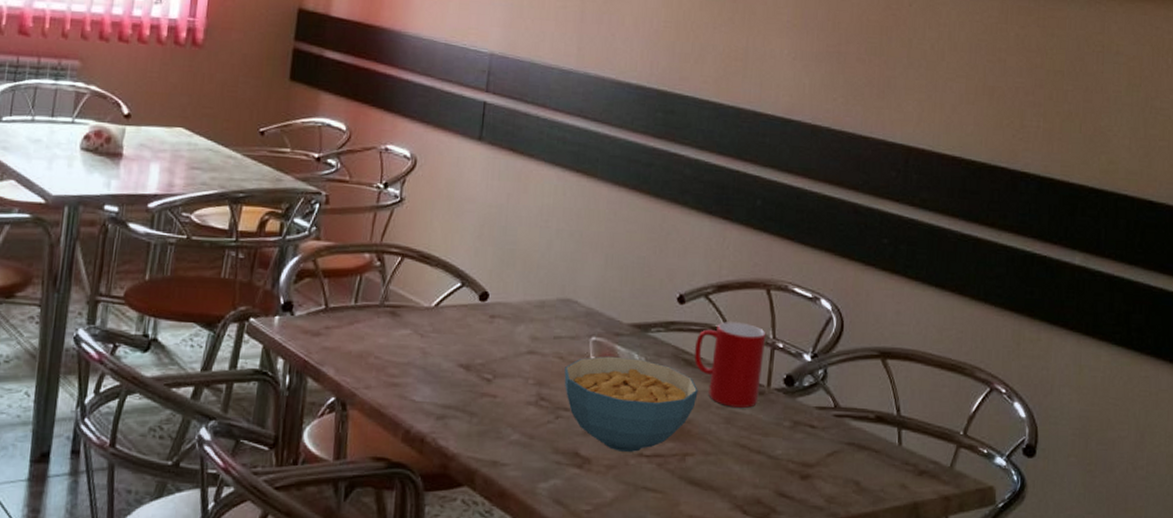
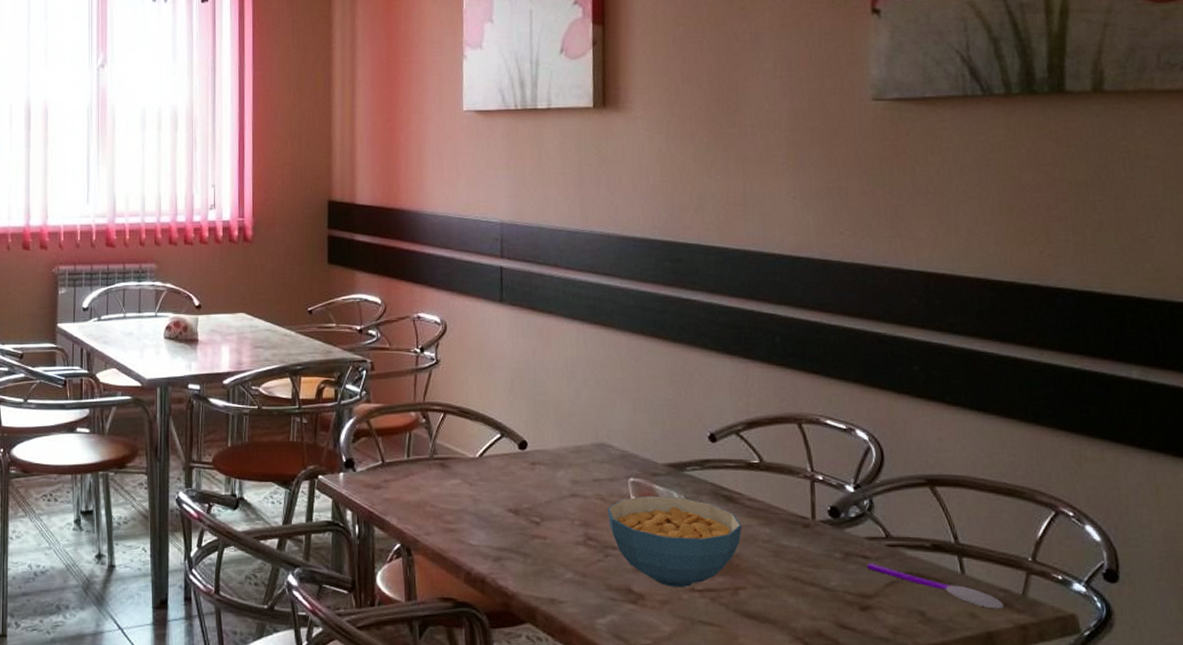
cup: present [694,321,766,408] -> none [732,457,805,541]
spoon: none [813,432,932,481] -> present [867,563,1004,609]

